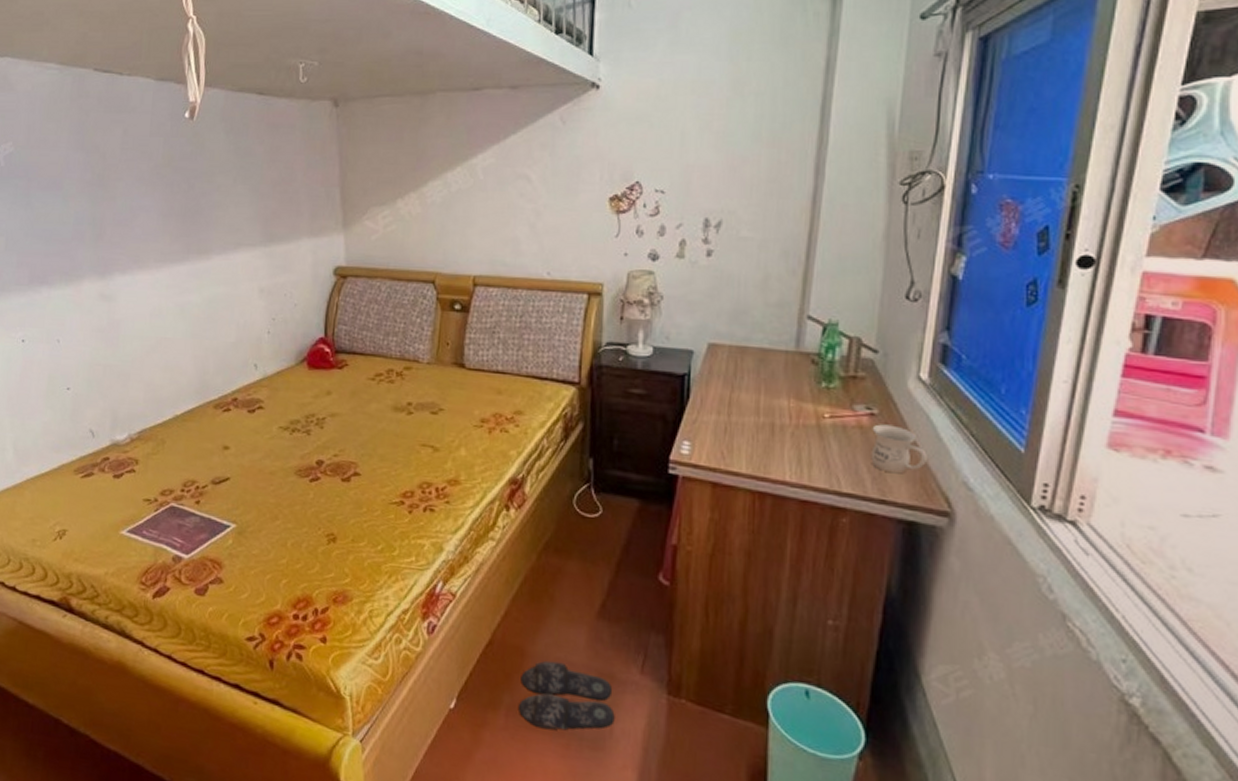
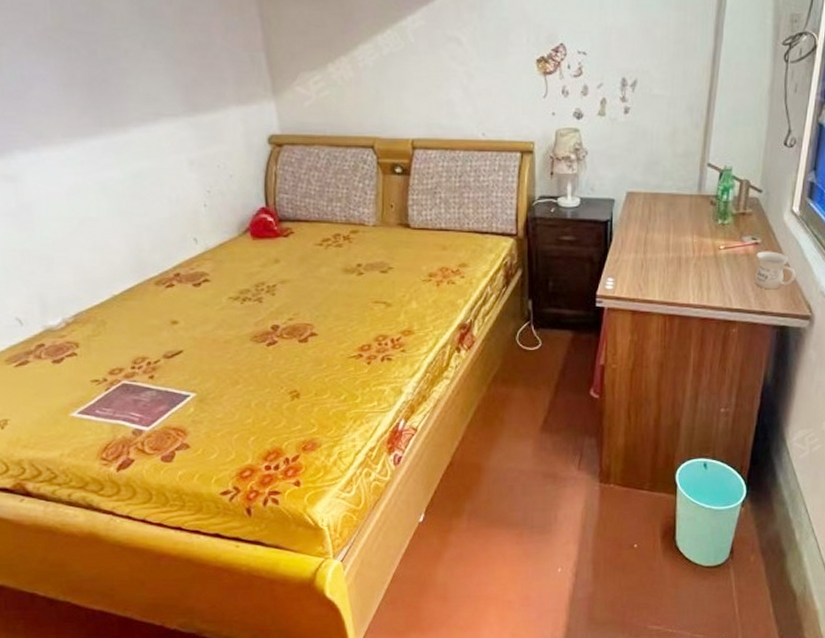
slippers: present [519,660,615,731] -> none [479,471,558,525]

